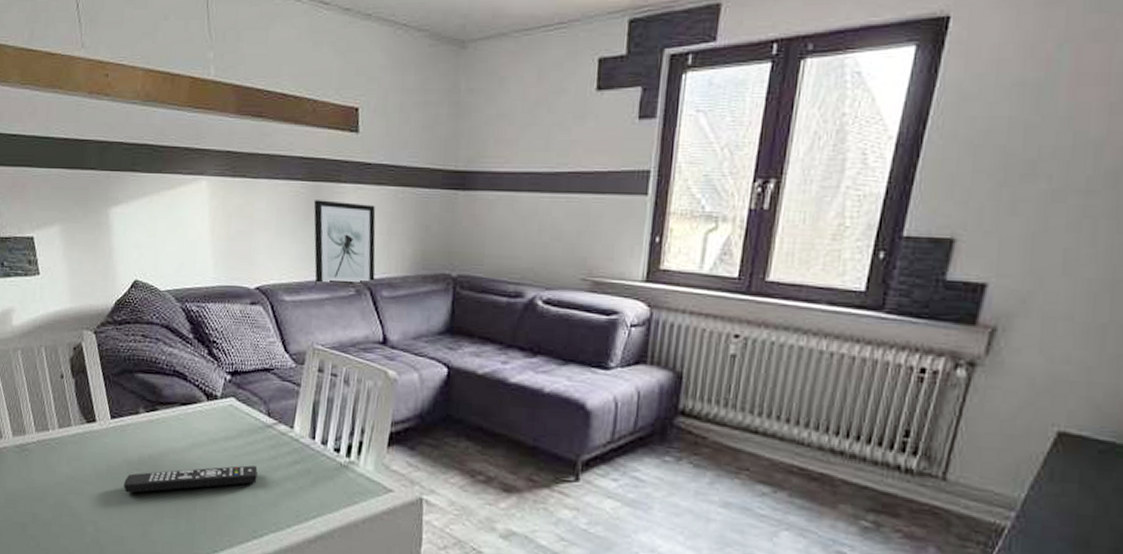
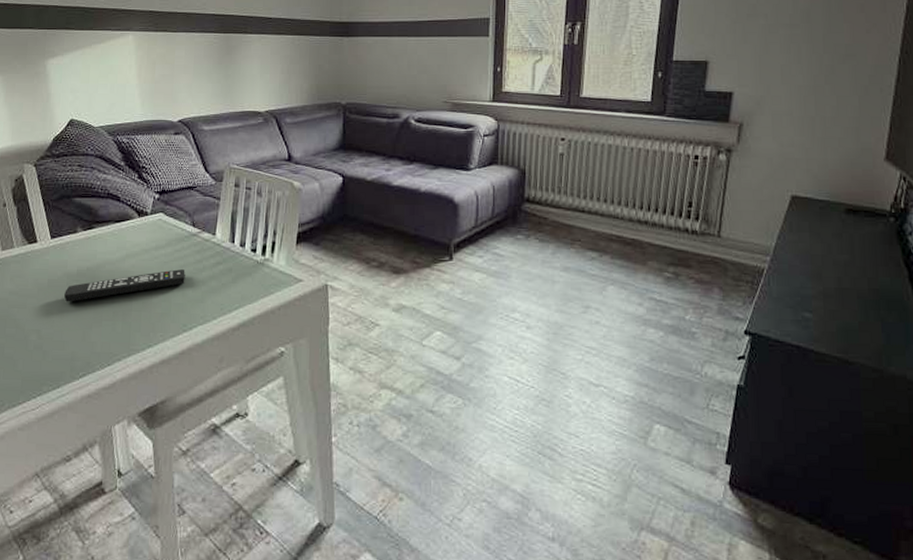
wall art: present [313,200,376,286] -> none [225,48,279,117]

